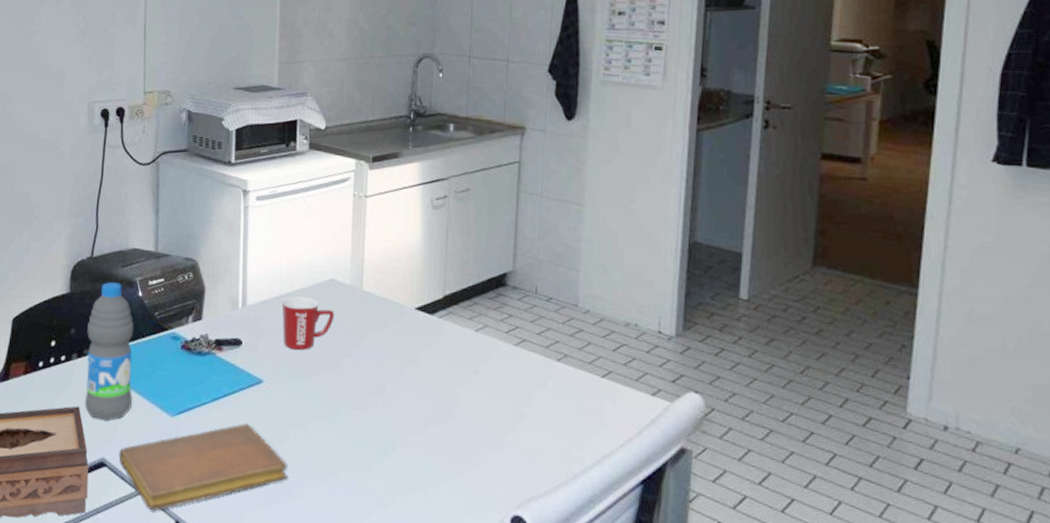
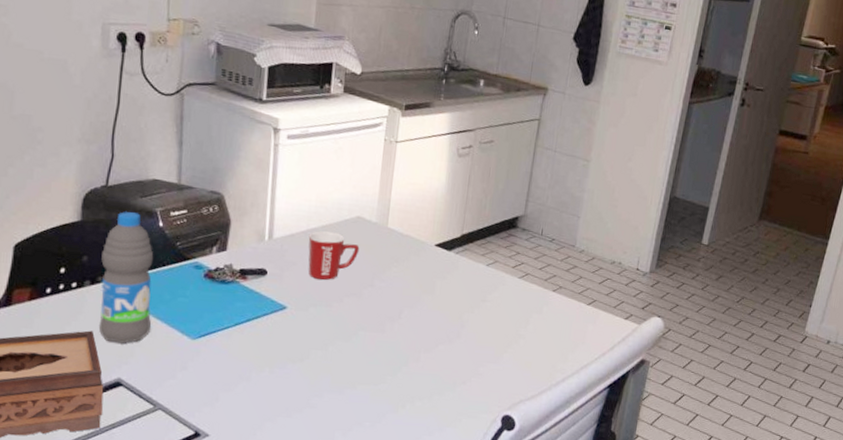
notebook: present [118,422,288,512] -> none [136,344,307,424]

